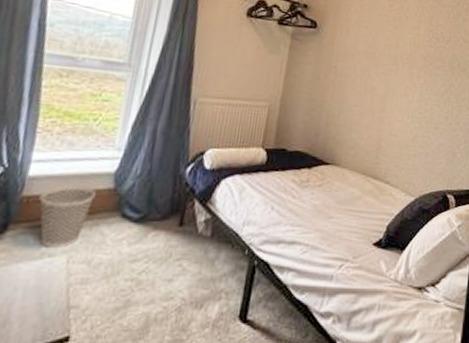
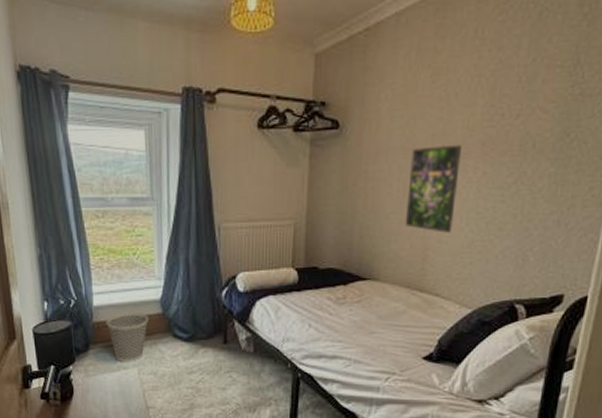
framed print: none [364,54,409,127] -> present [404,144,461,233]

